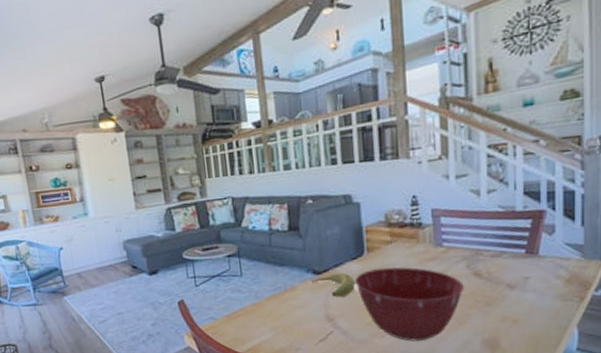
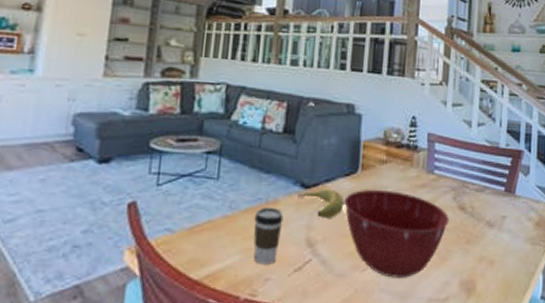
coffee cup: none [277,293,303,338] -> present [253,207,284,265]

